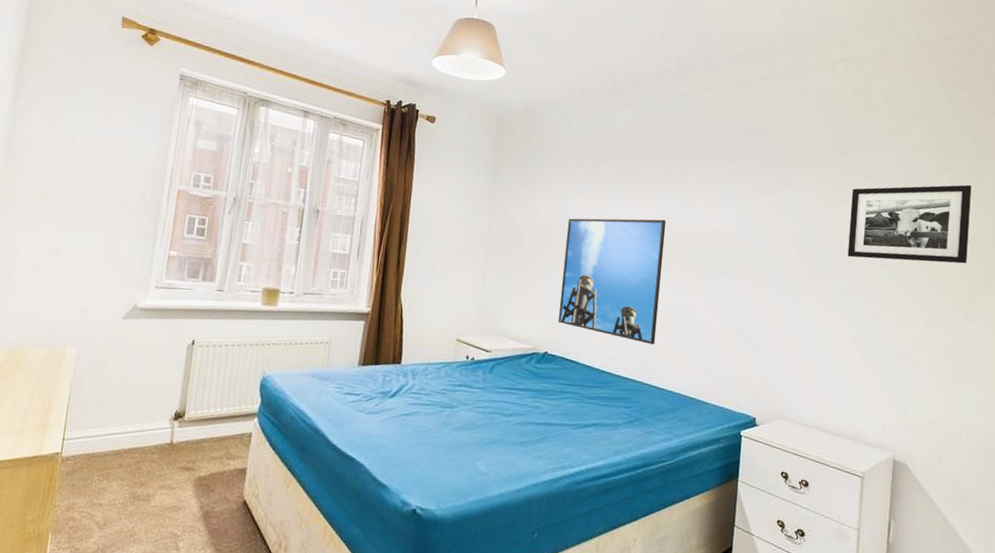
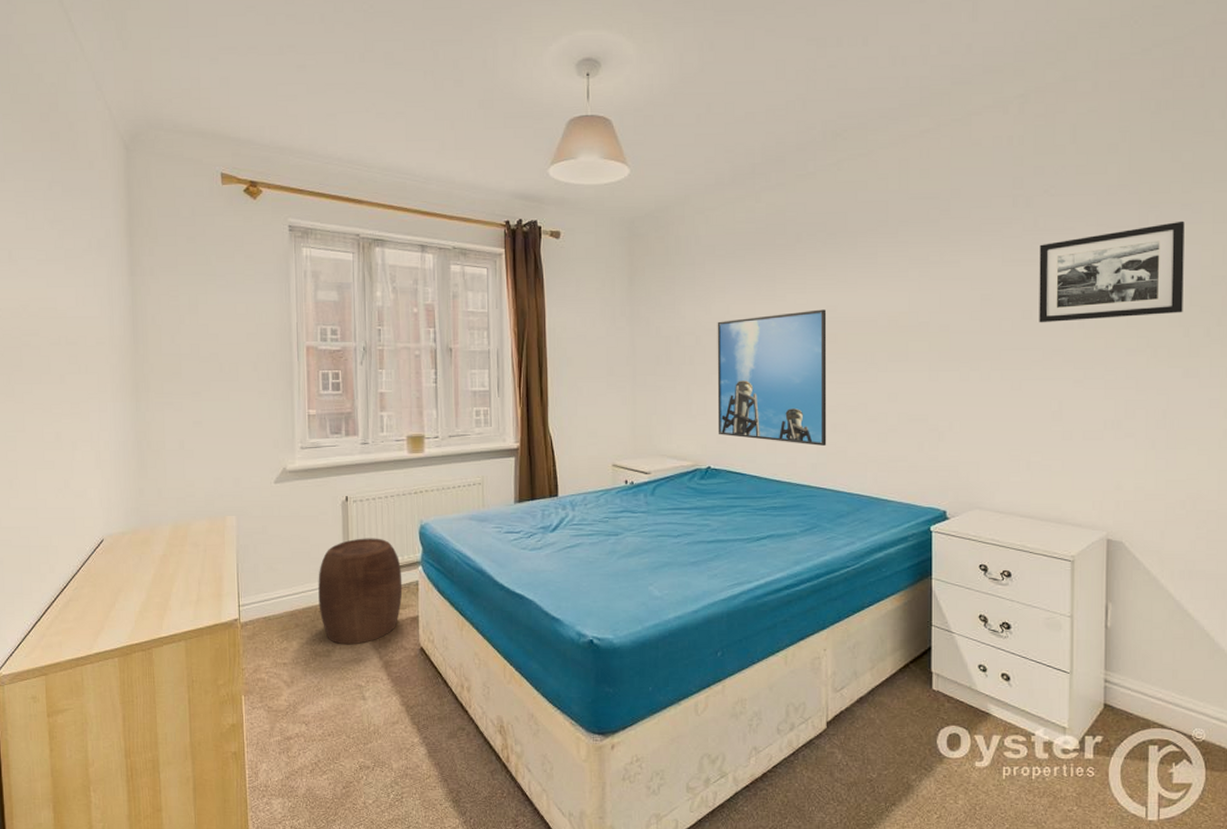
stool: none [146,383,237,492] -> present [318,538,403,645]

